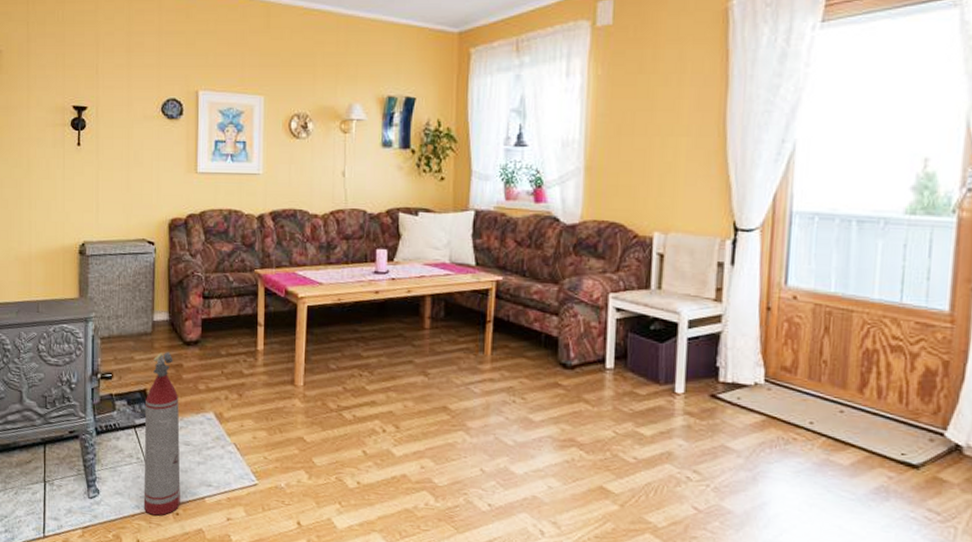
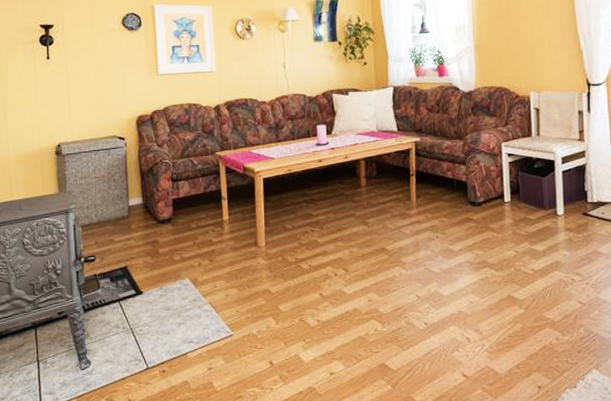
fire extinguisher: present [143,352,181,516] -> none [127,231,166,376]

